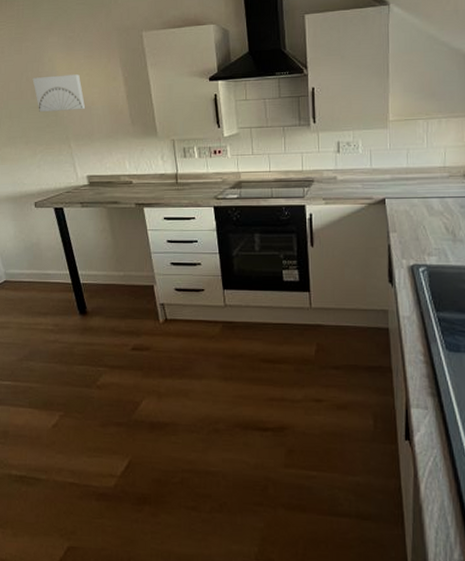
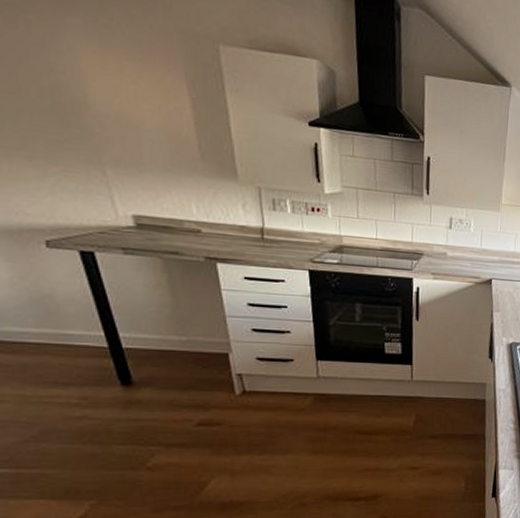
wall art: present [32,74,86,112] -> none [38,68,131,129]

